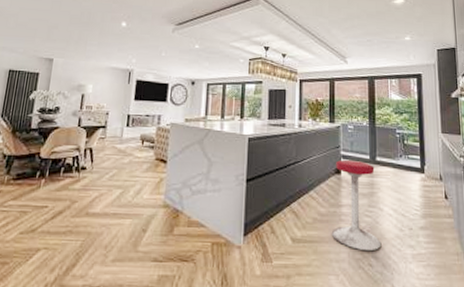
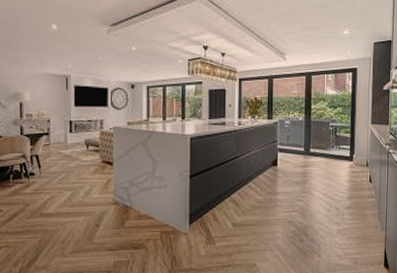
stool: present [331,159,382,252] -> none [267,152,312,230]

